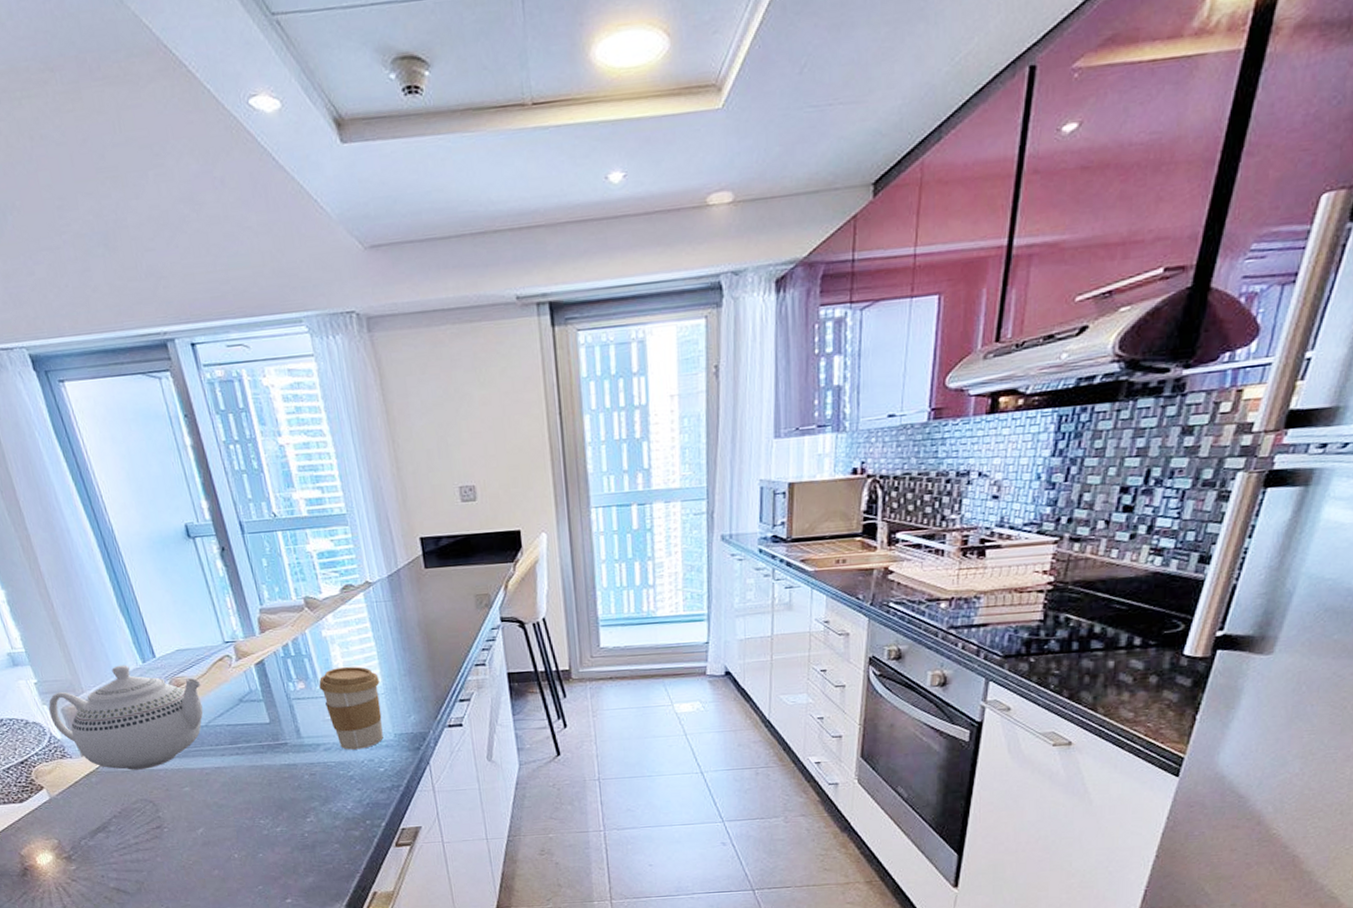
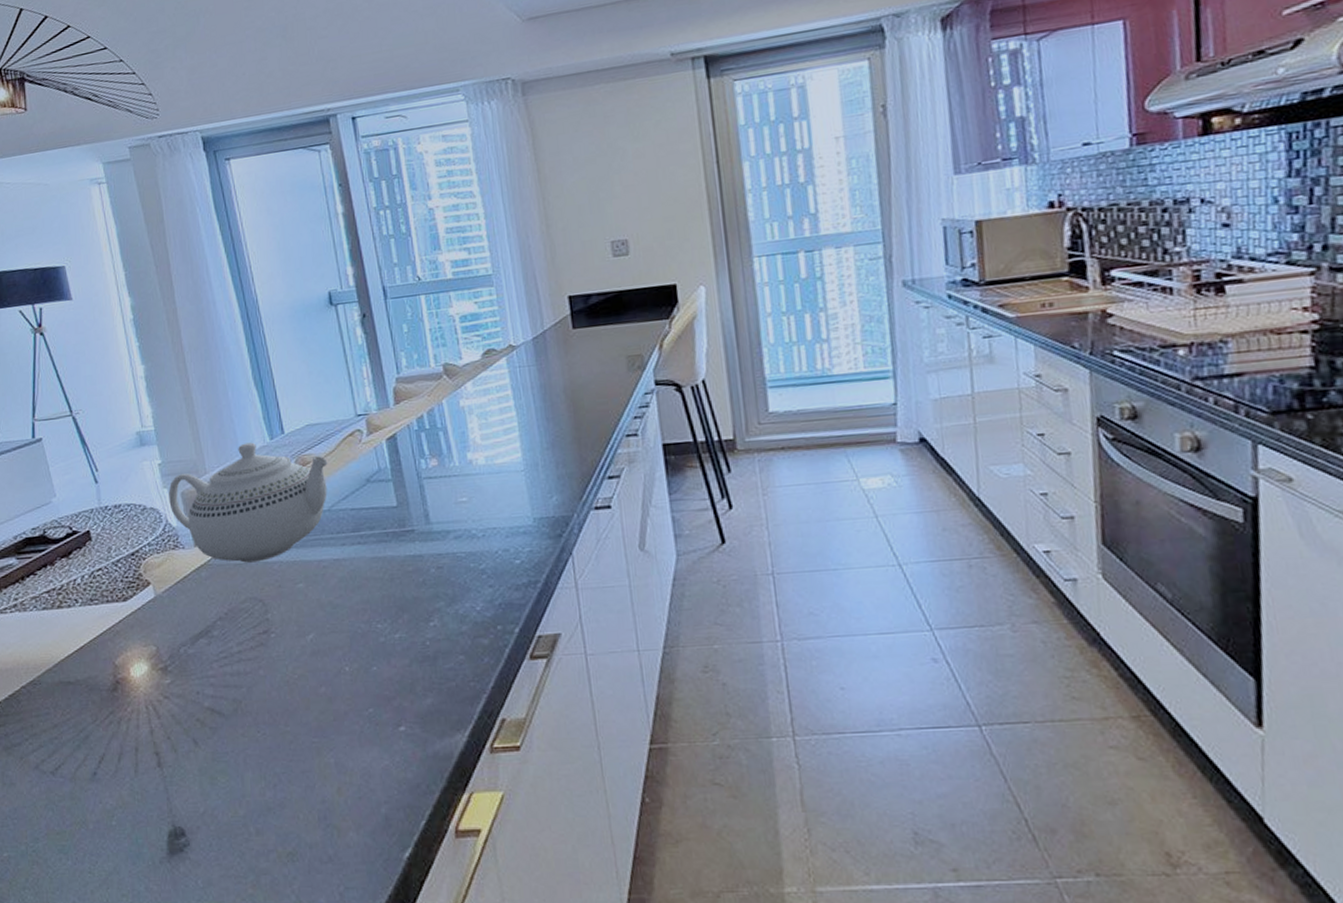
coffee cup: present [319,666,383,750] -> none [453,439,521,538]

